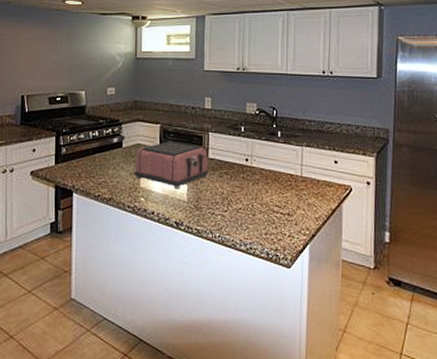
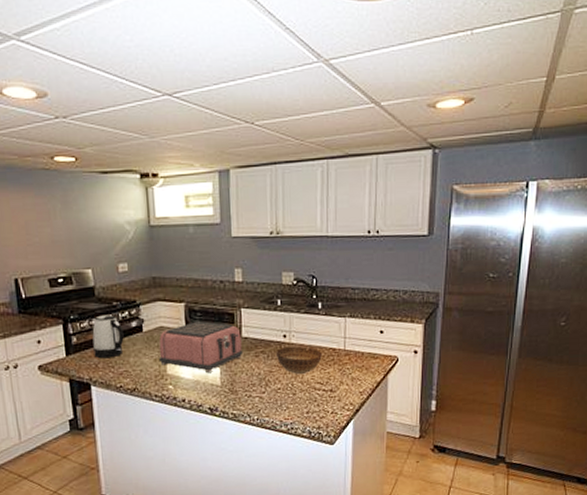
kettle: none [79,130,106,169] -> present [92,314,124,359]
bowl: none [239,171,280,197] -> present [276,347,322,375]

